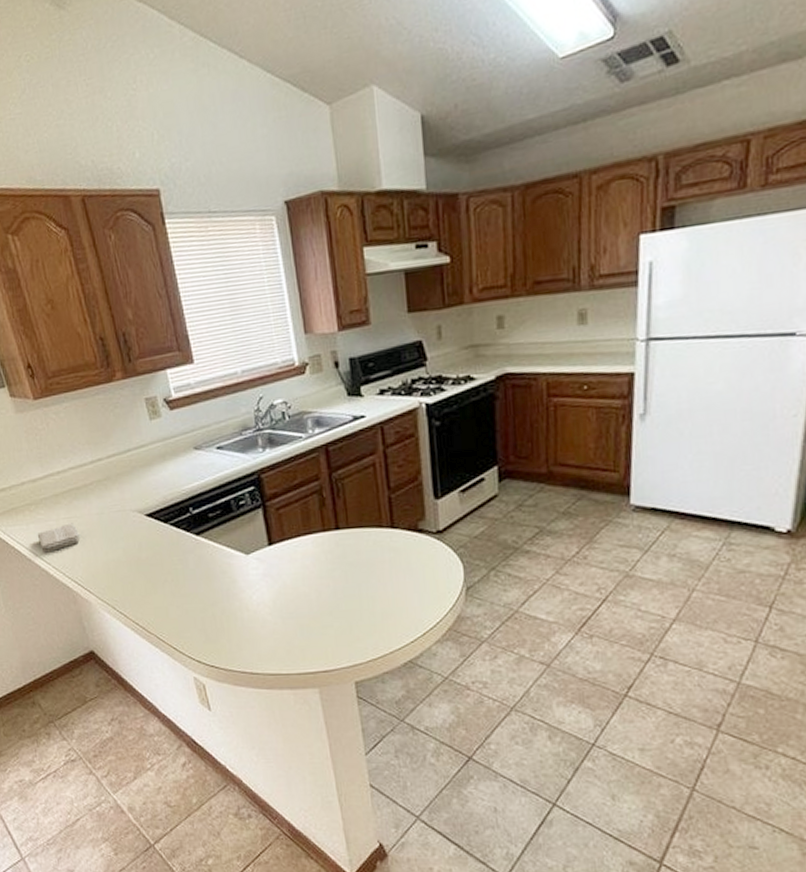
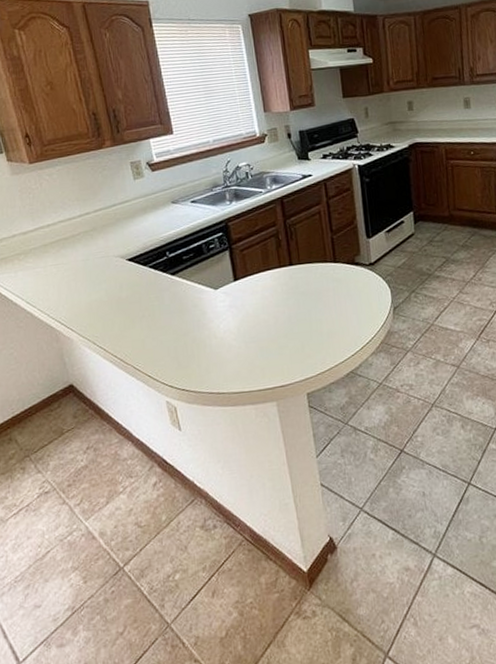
washcloth: present [37,523,80,554] -> none [24,269,65,298]

